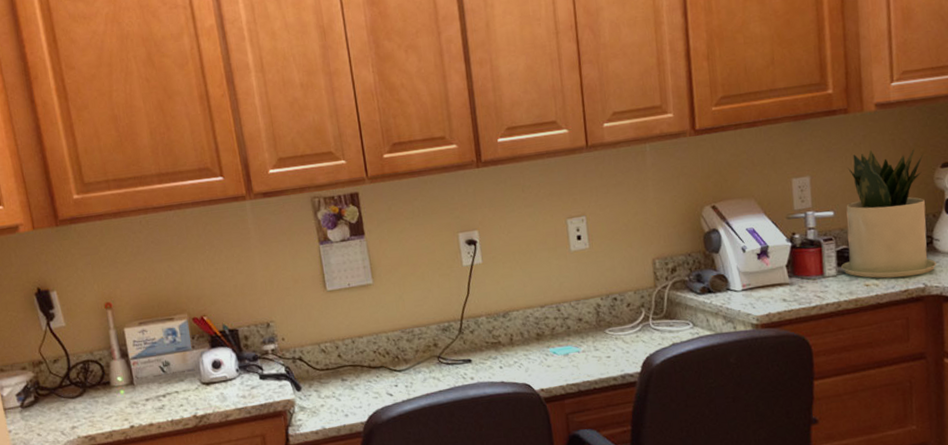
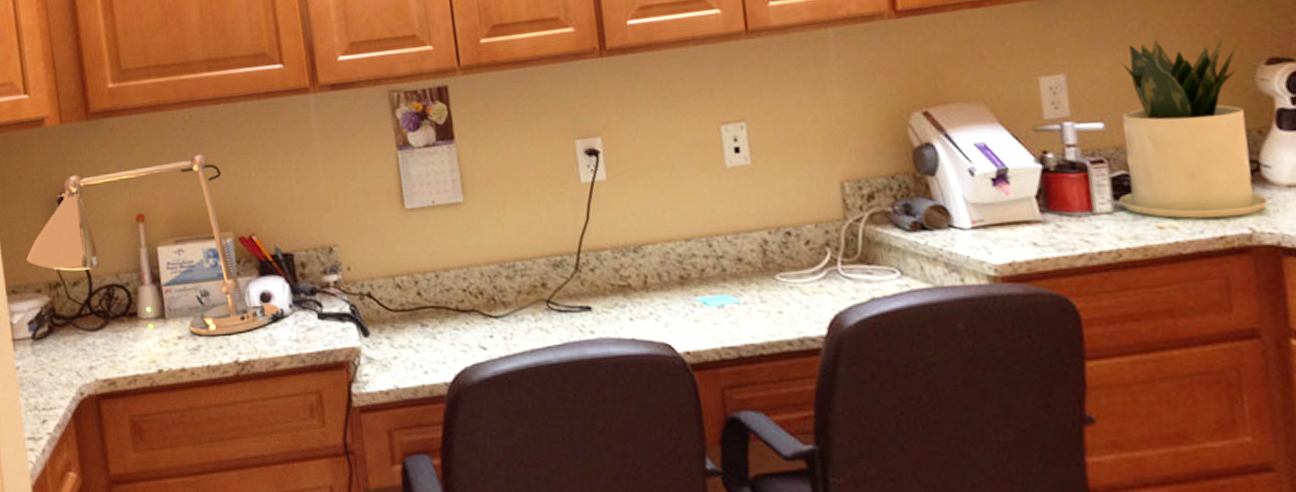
desk lamp: none [11,251,233,397] -> present [26,153,285,336]

